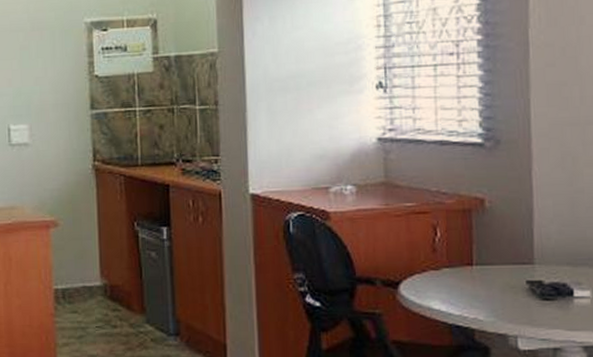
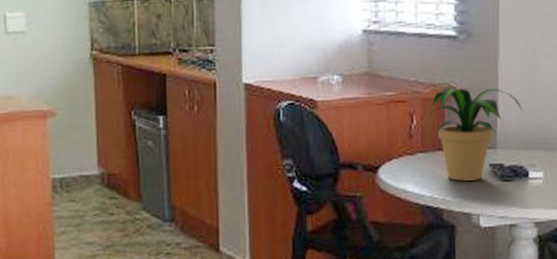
potted plant: none [438,193,563,300] -> present [415,82,523,182]

